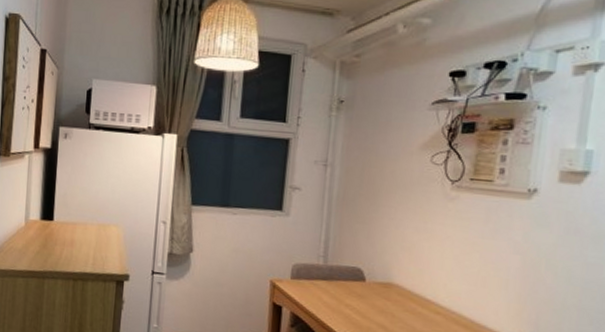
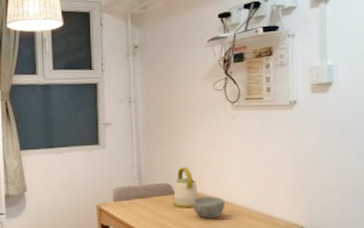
kettle: none [361,250,395,301] -> present [172,167,198,208]
bowl: none [385,289,427,318] -> present [192,196,225,219]

